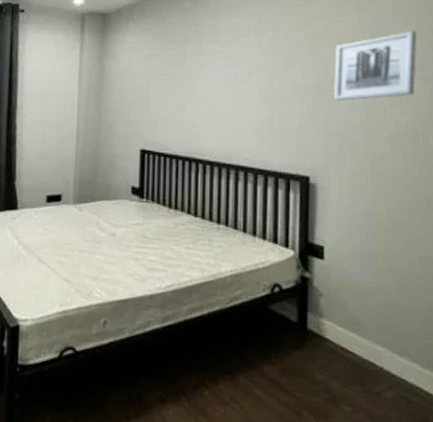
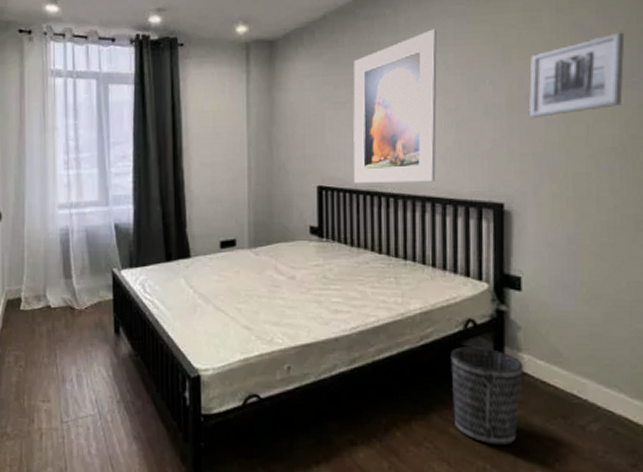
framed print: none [175,15,253,152] -> present [353,29,437,183]
wastebasket: none [257,310,325,409] -> present [450,347,524,446]

